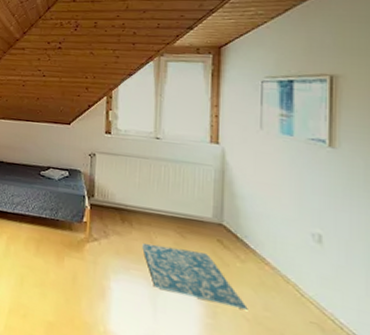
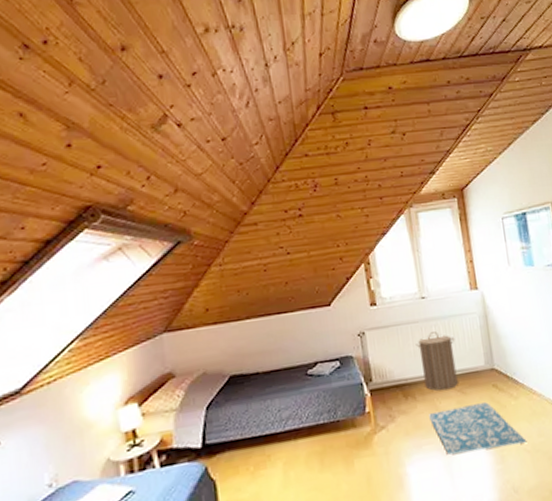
laundry hamper: none [141,171,184,228] -> present [415,331,458,391]

